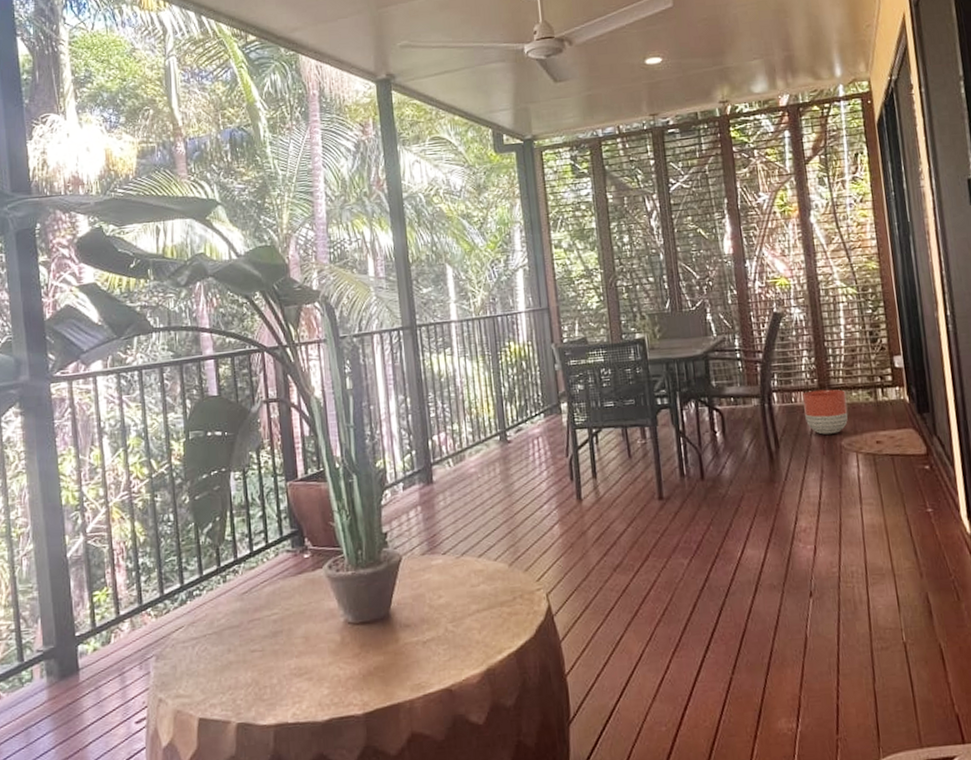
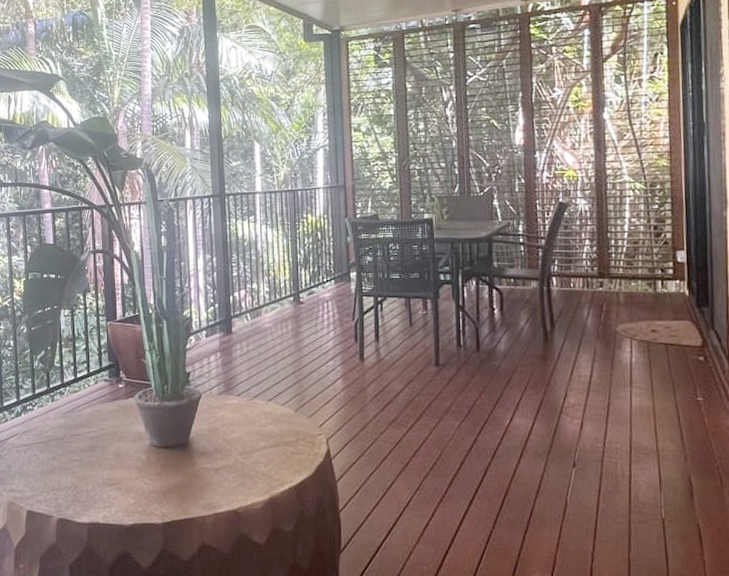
planter: present [802,389,849,435] -> none [581,277,626,320]

